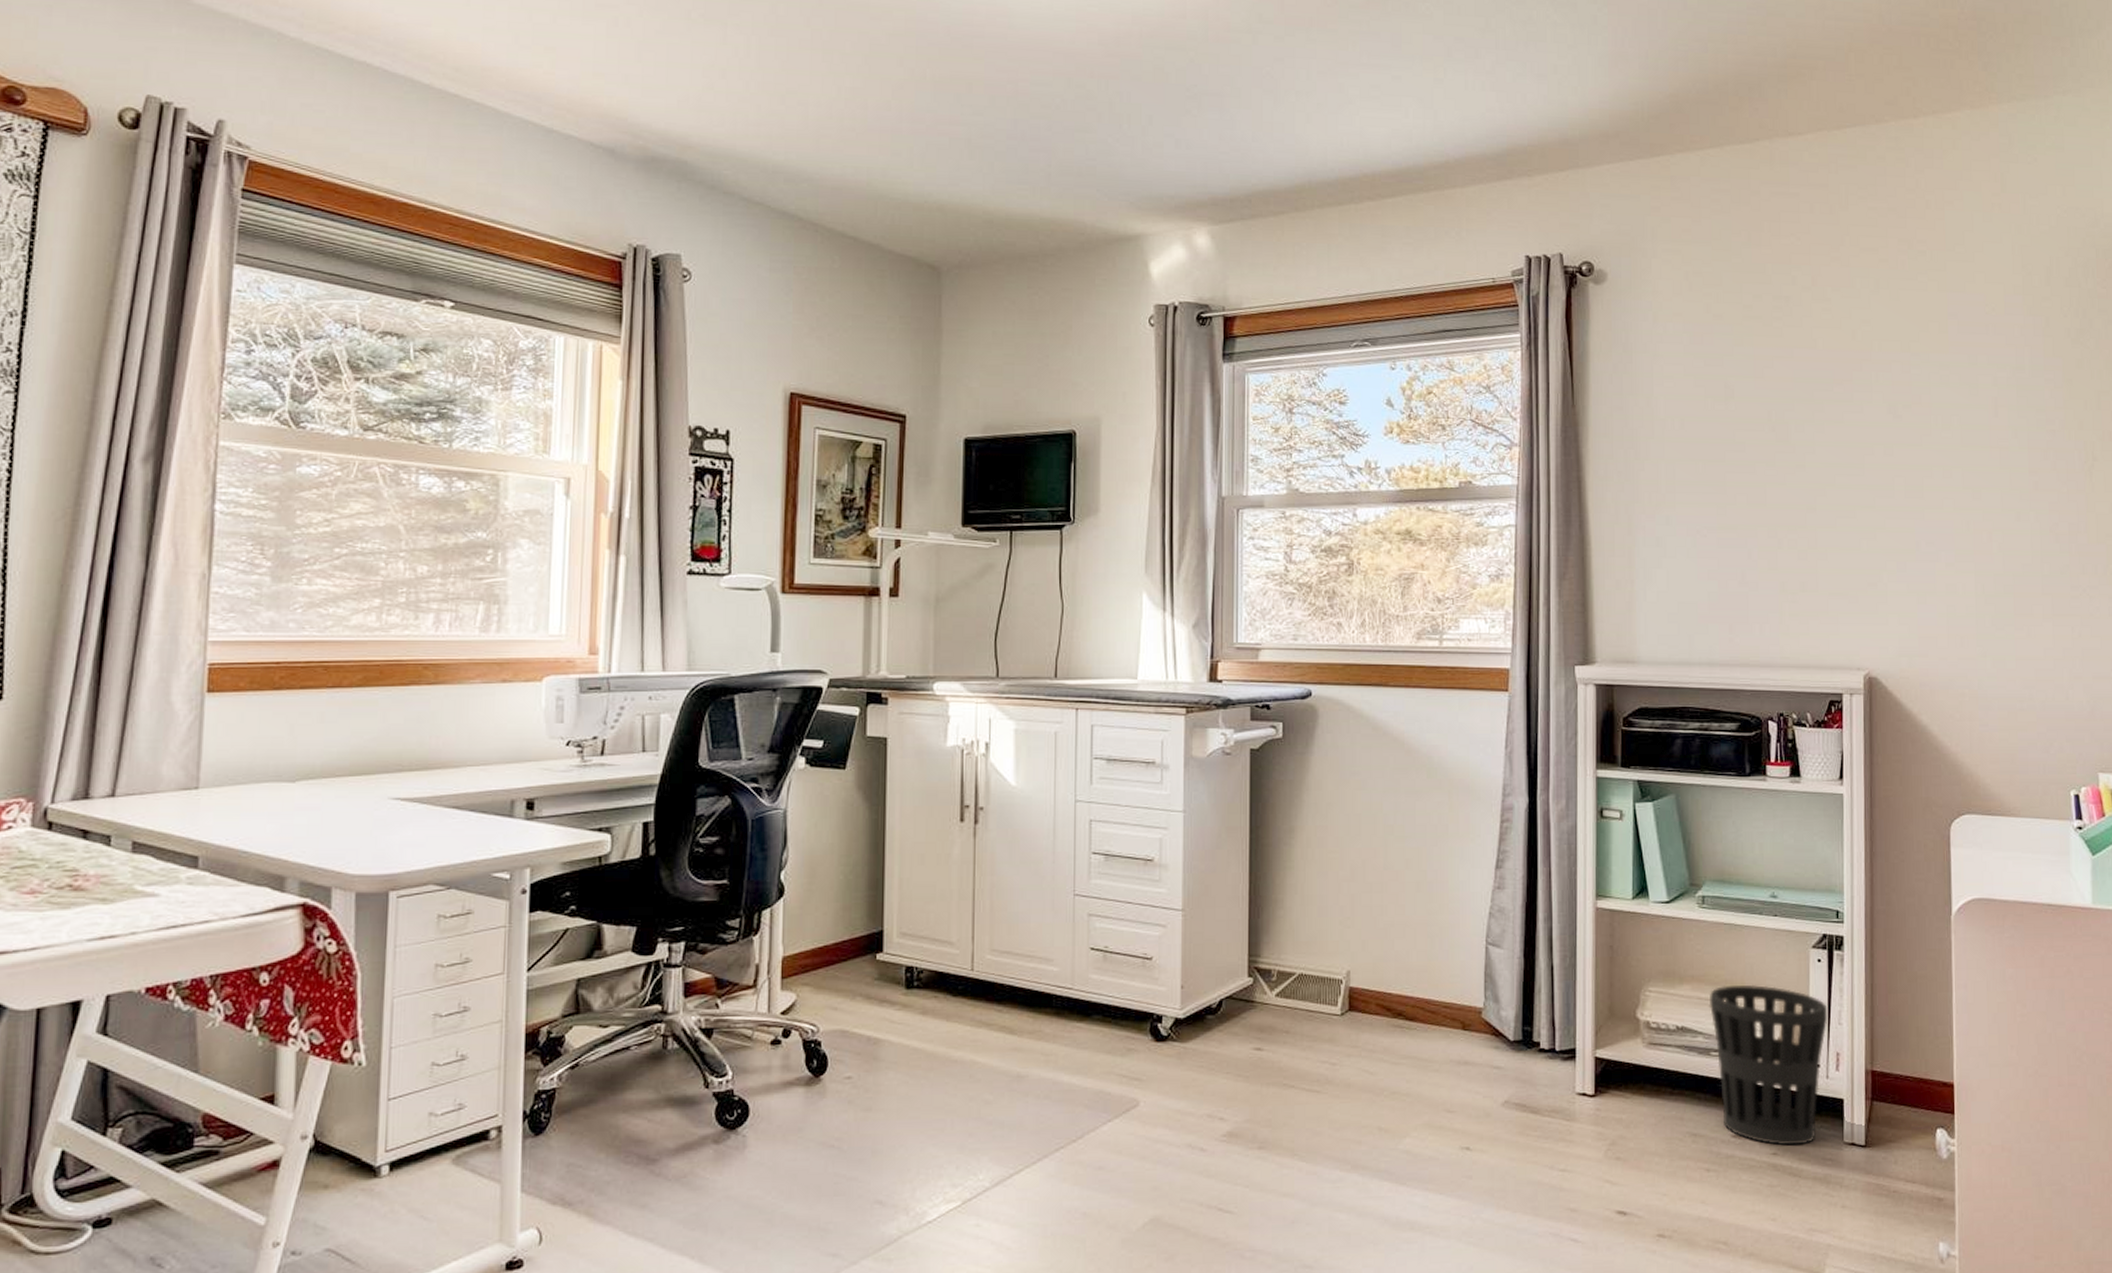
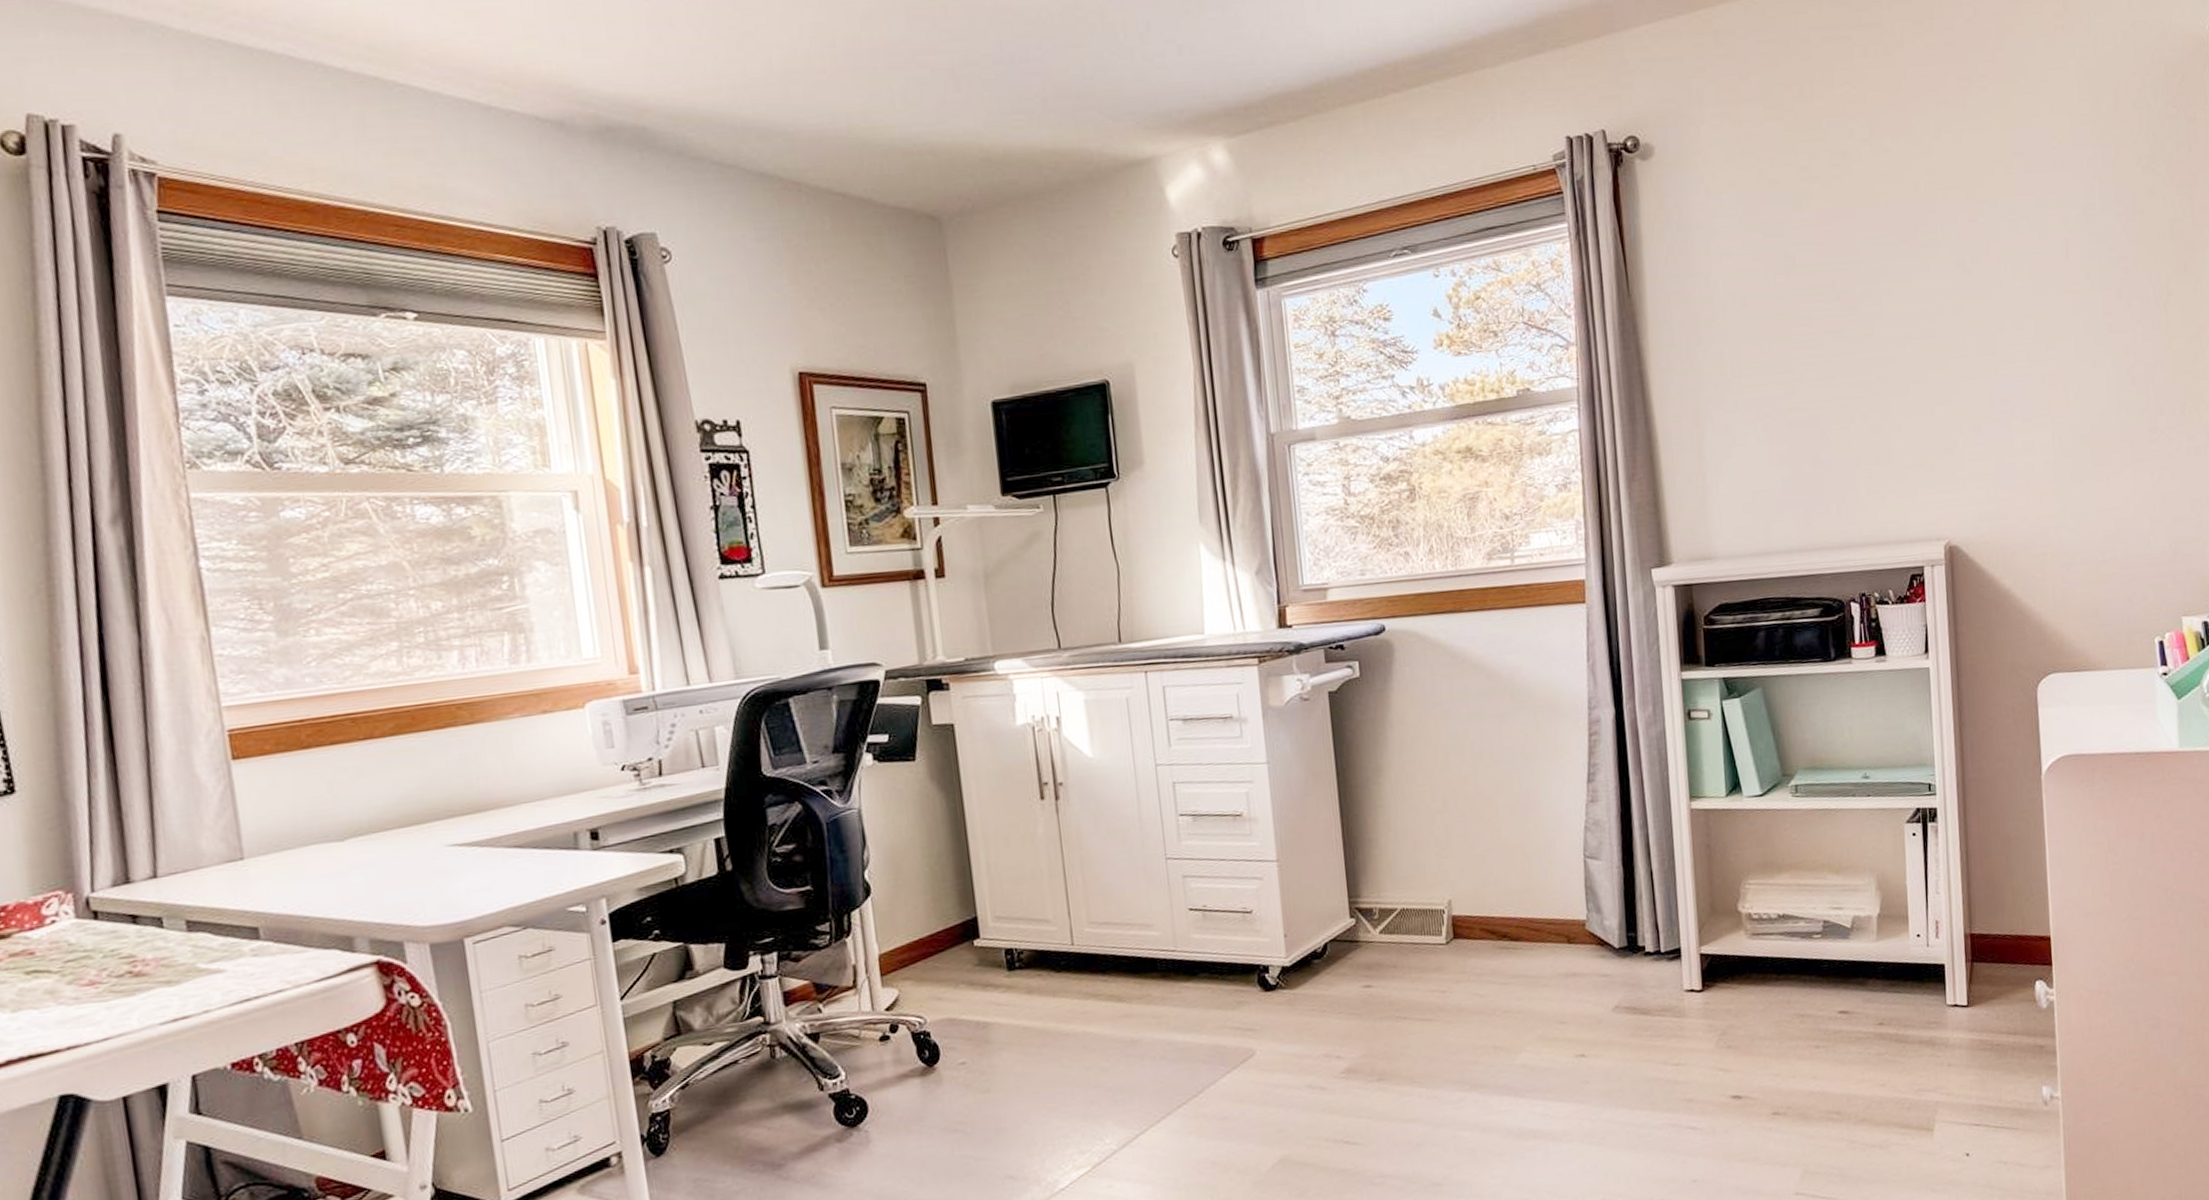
wastebasket: present [1709,985,1828,1146] -> none [1808,864,1926,1016]

